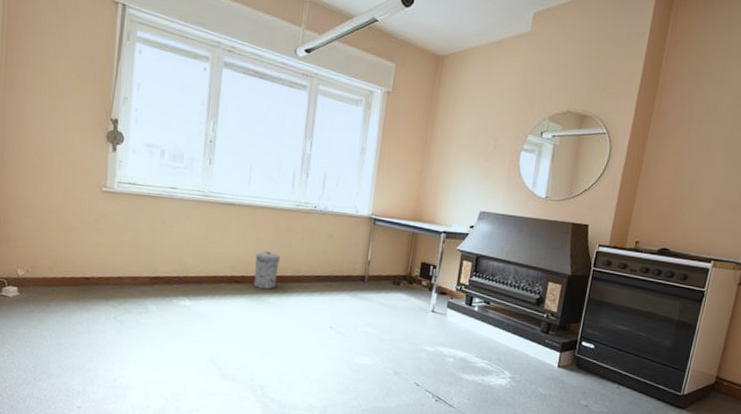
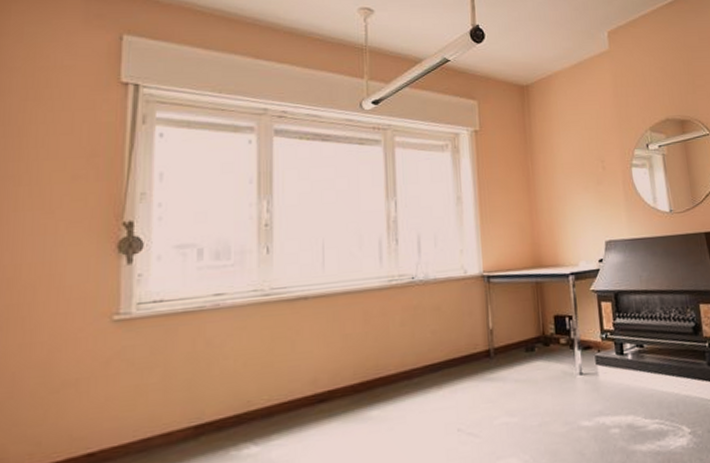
trash can: present [254,251,281,289] -> none [343,348,378,402]

